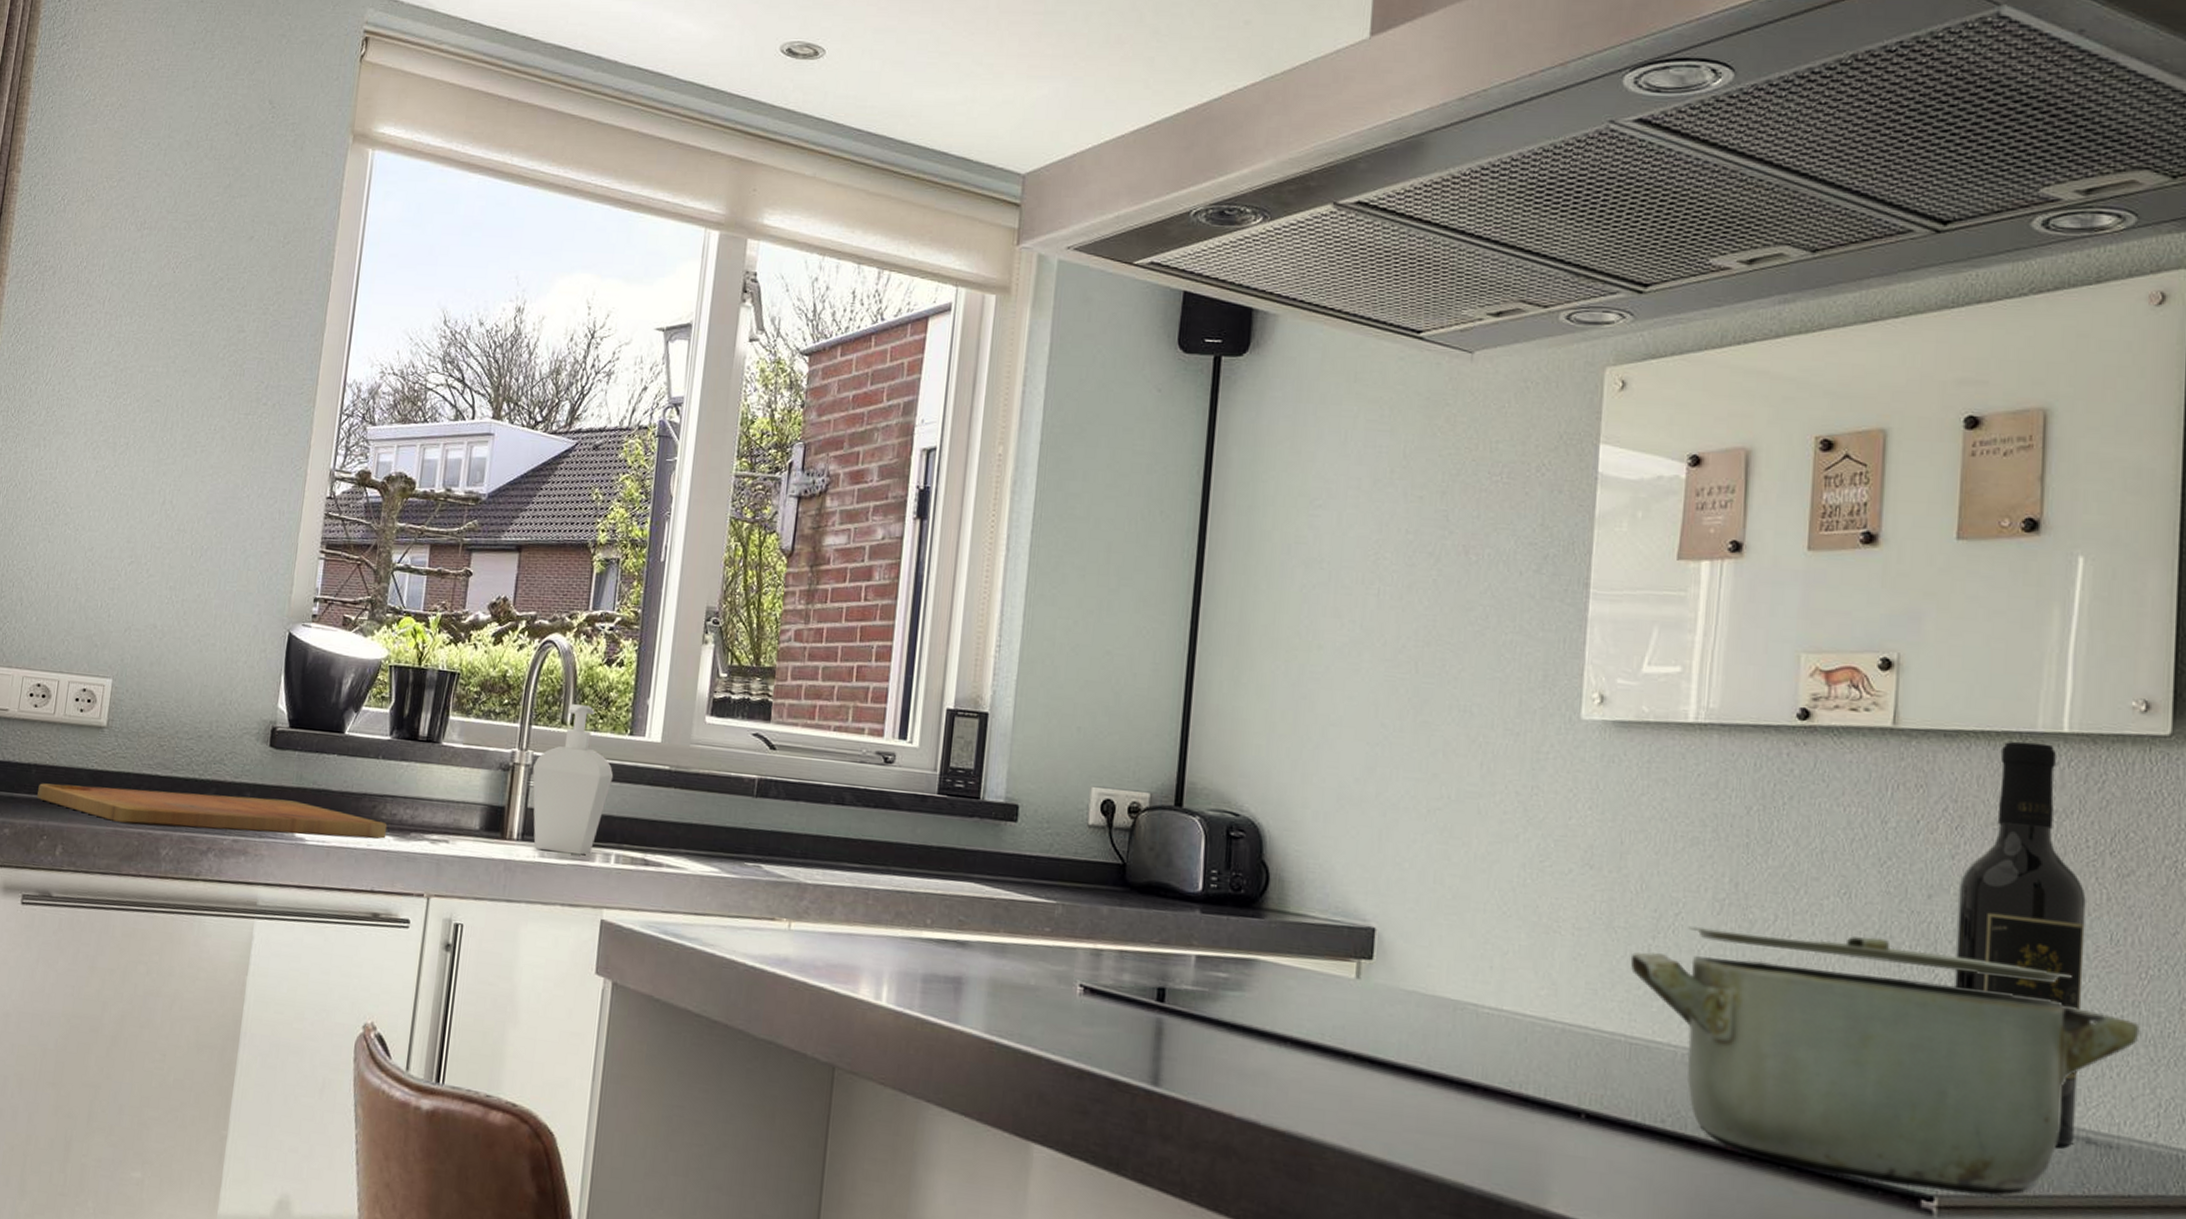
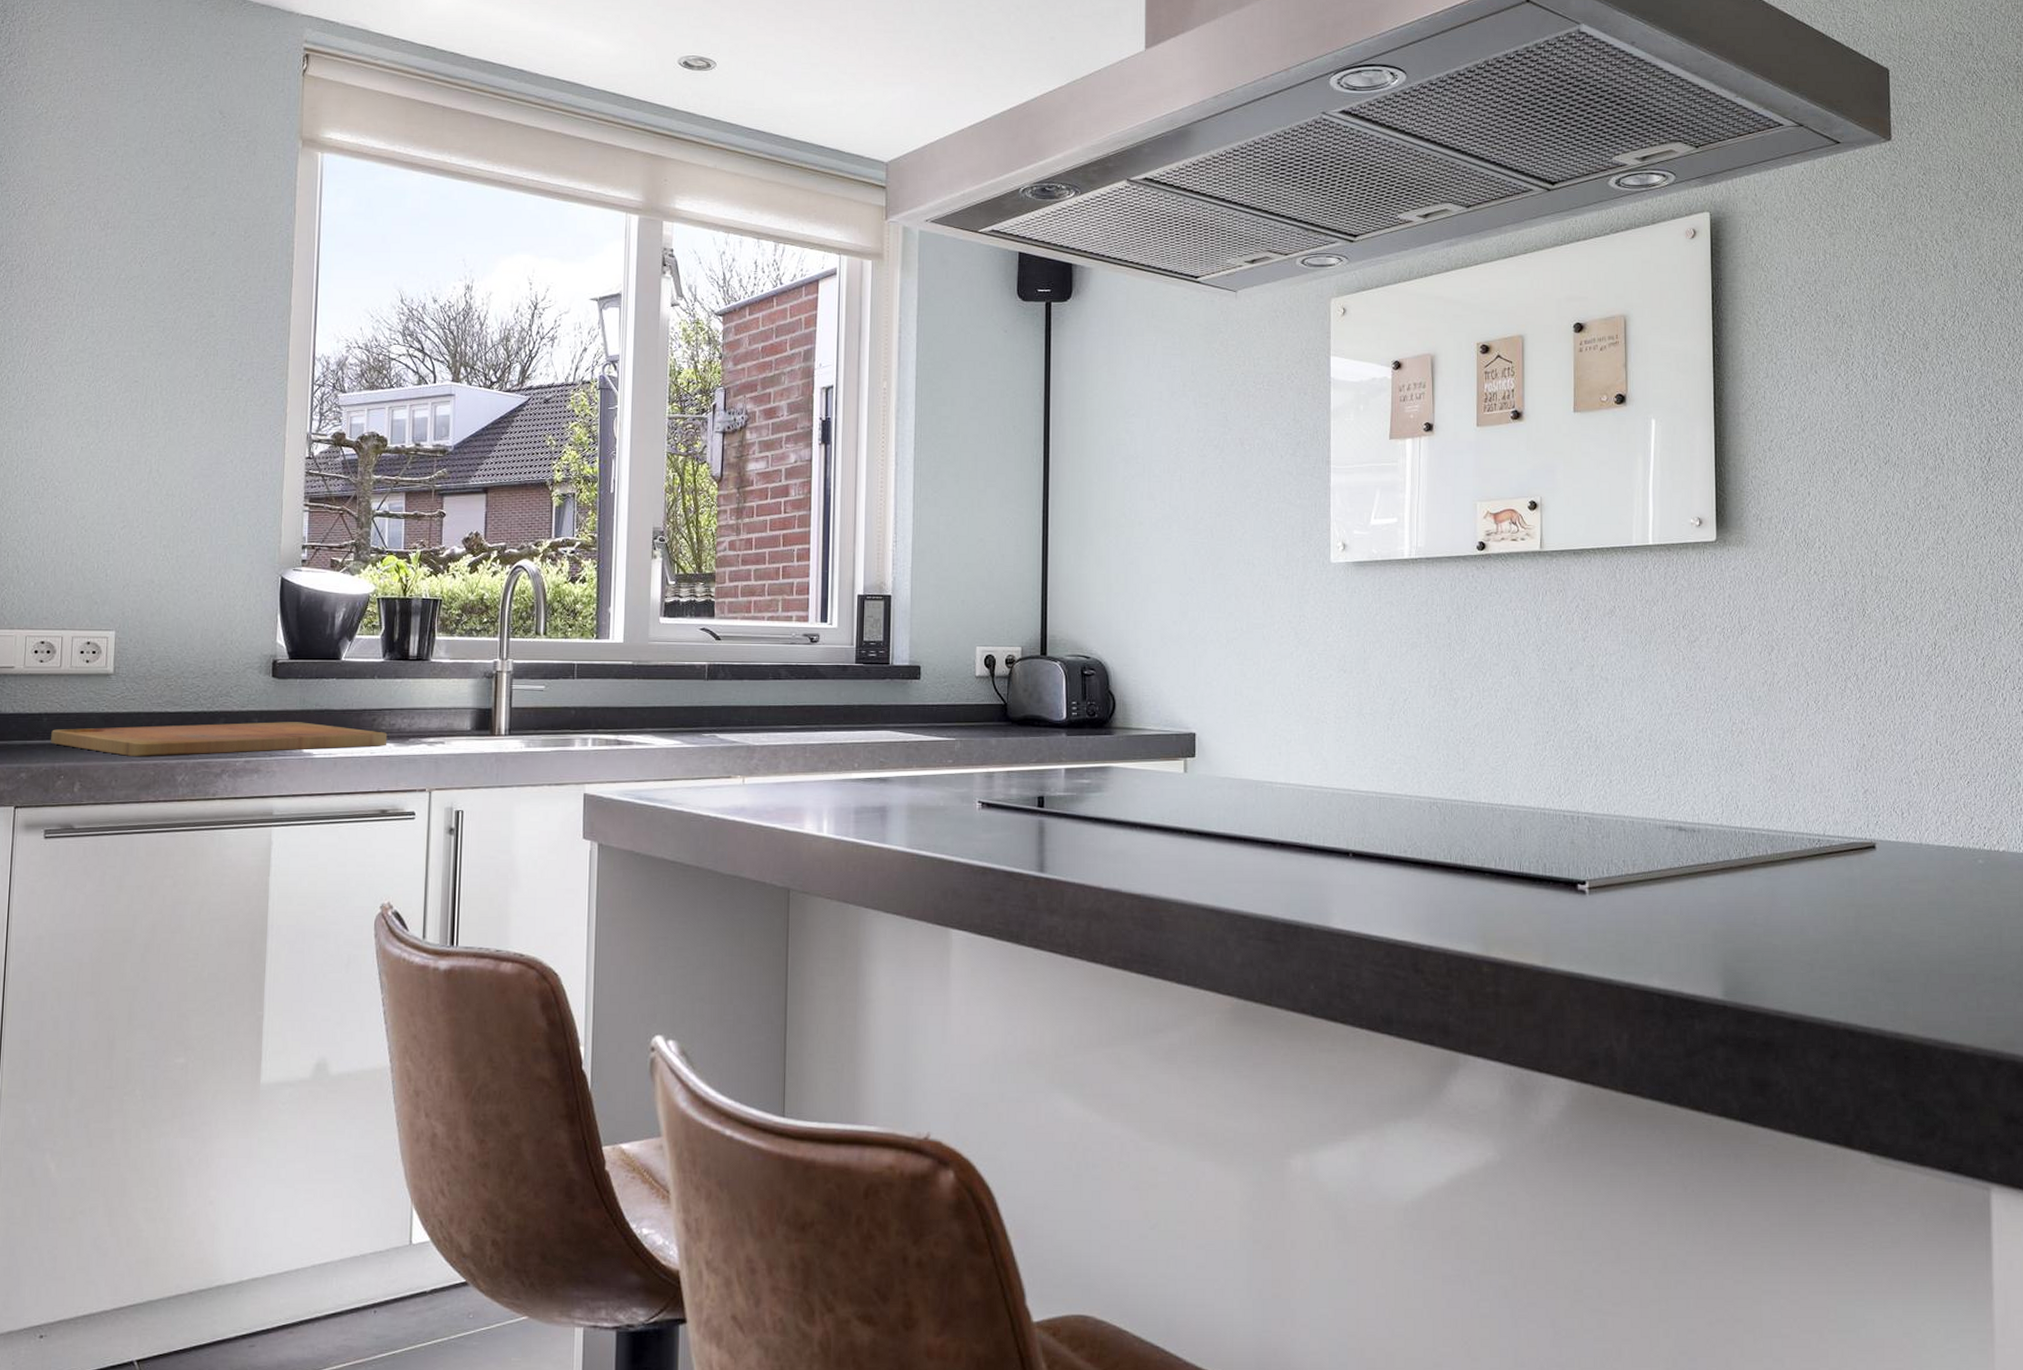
soap bottle: present [532,704,614,855] -> none [513,617,585,742]
saucepan: present [1630,926,2140,1197] -> none [1376,702,1708,877]
wine bottle: present [1953,741,2086,1150] -> none [1589,553,1671,837]

